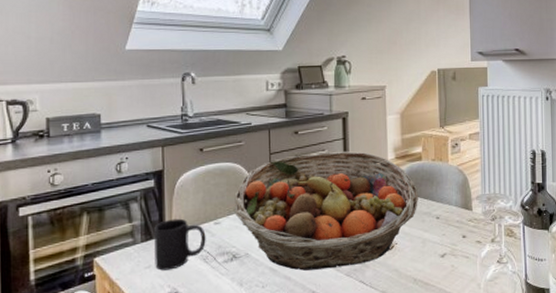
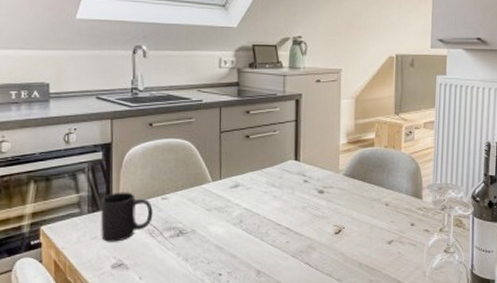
fruit basket: present [233,151,418,271] -> none [181,132,369,250]

